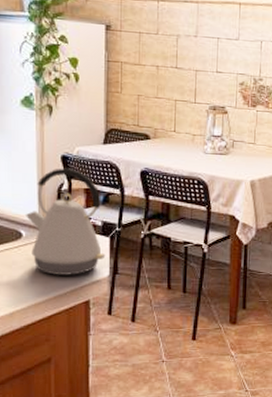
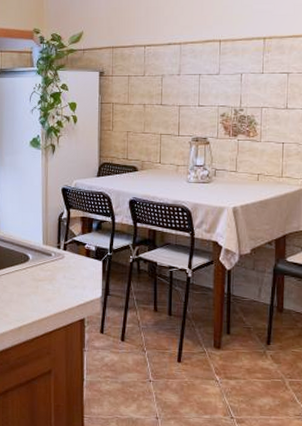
kettle: present [24,168,106,275] -> none [31,199,99,295]

